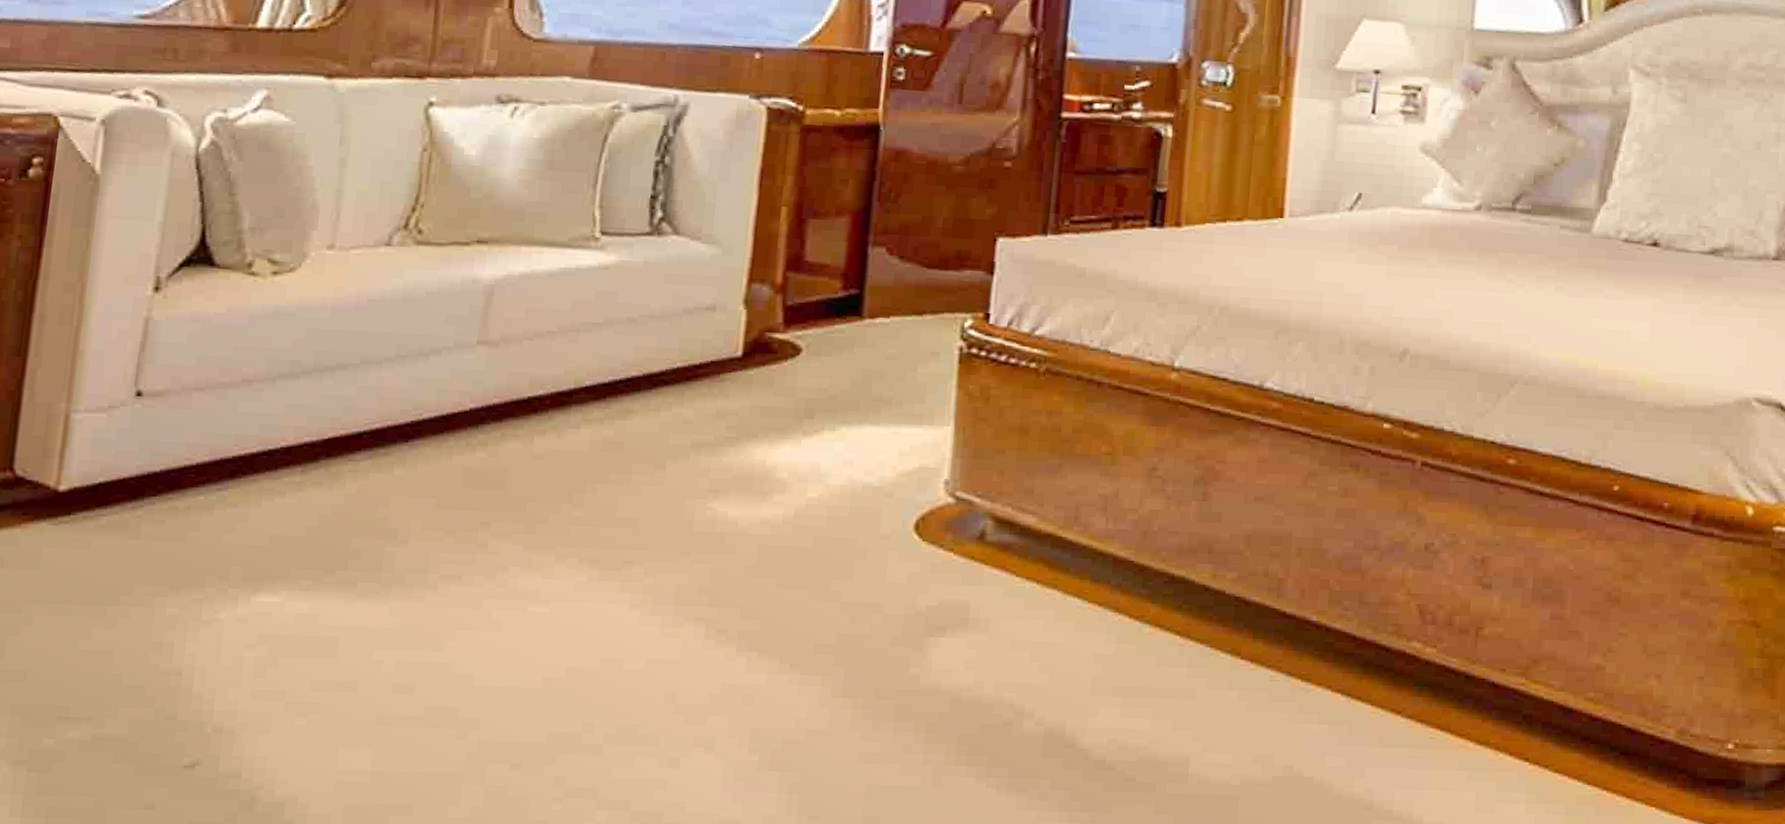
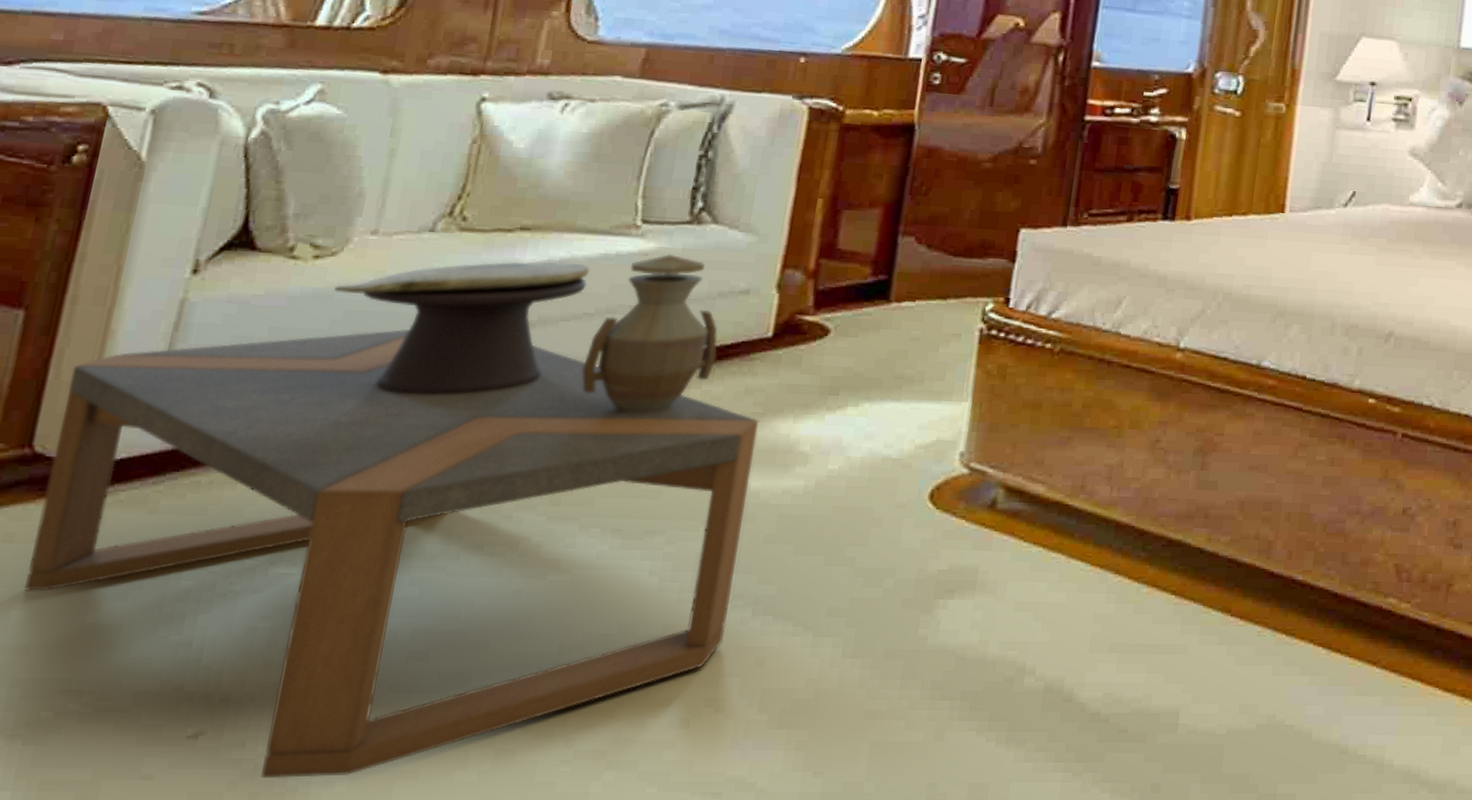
coffee table: none [17,349,733,811] -> present [24,329,759,779]
decorative bowl: none [295,276,551,418] -> present [334,261,591,396]
vase: none [549,267,687,438] -> present [582,254,718,413]

